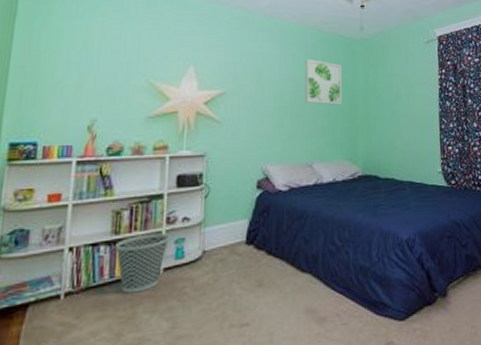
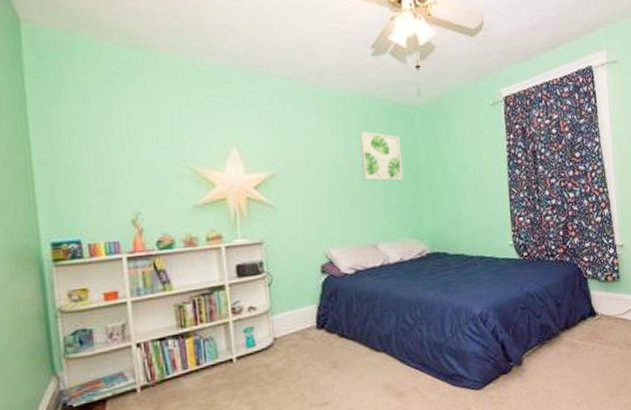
wastebasket: present [115,233,169,294] -> none [183,323,237,383]

